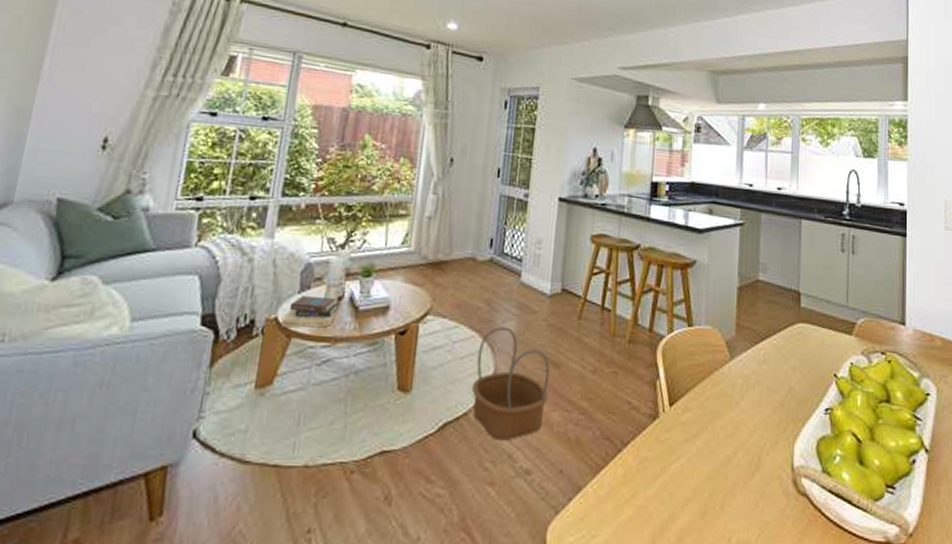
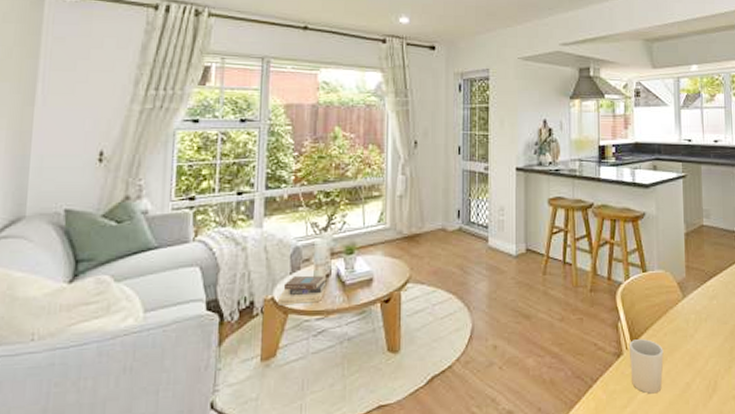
basket: present [471,327,550,441] -> none [453,287,523,388]
mug: none [666,401,704,465] -> present [630,339,664,394]

